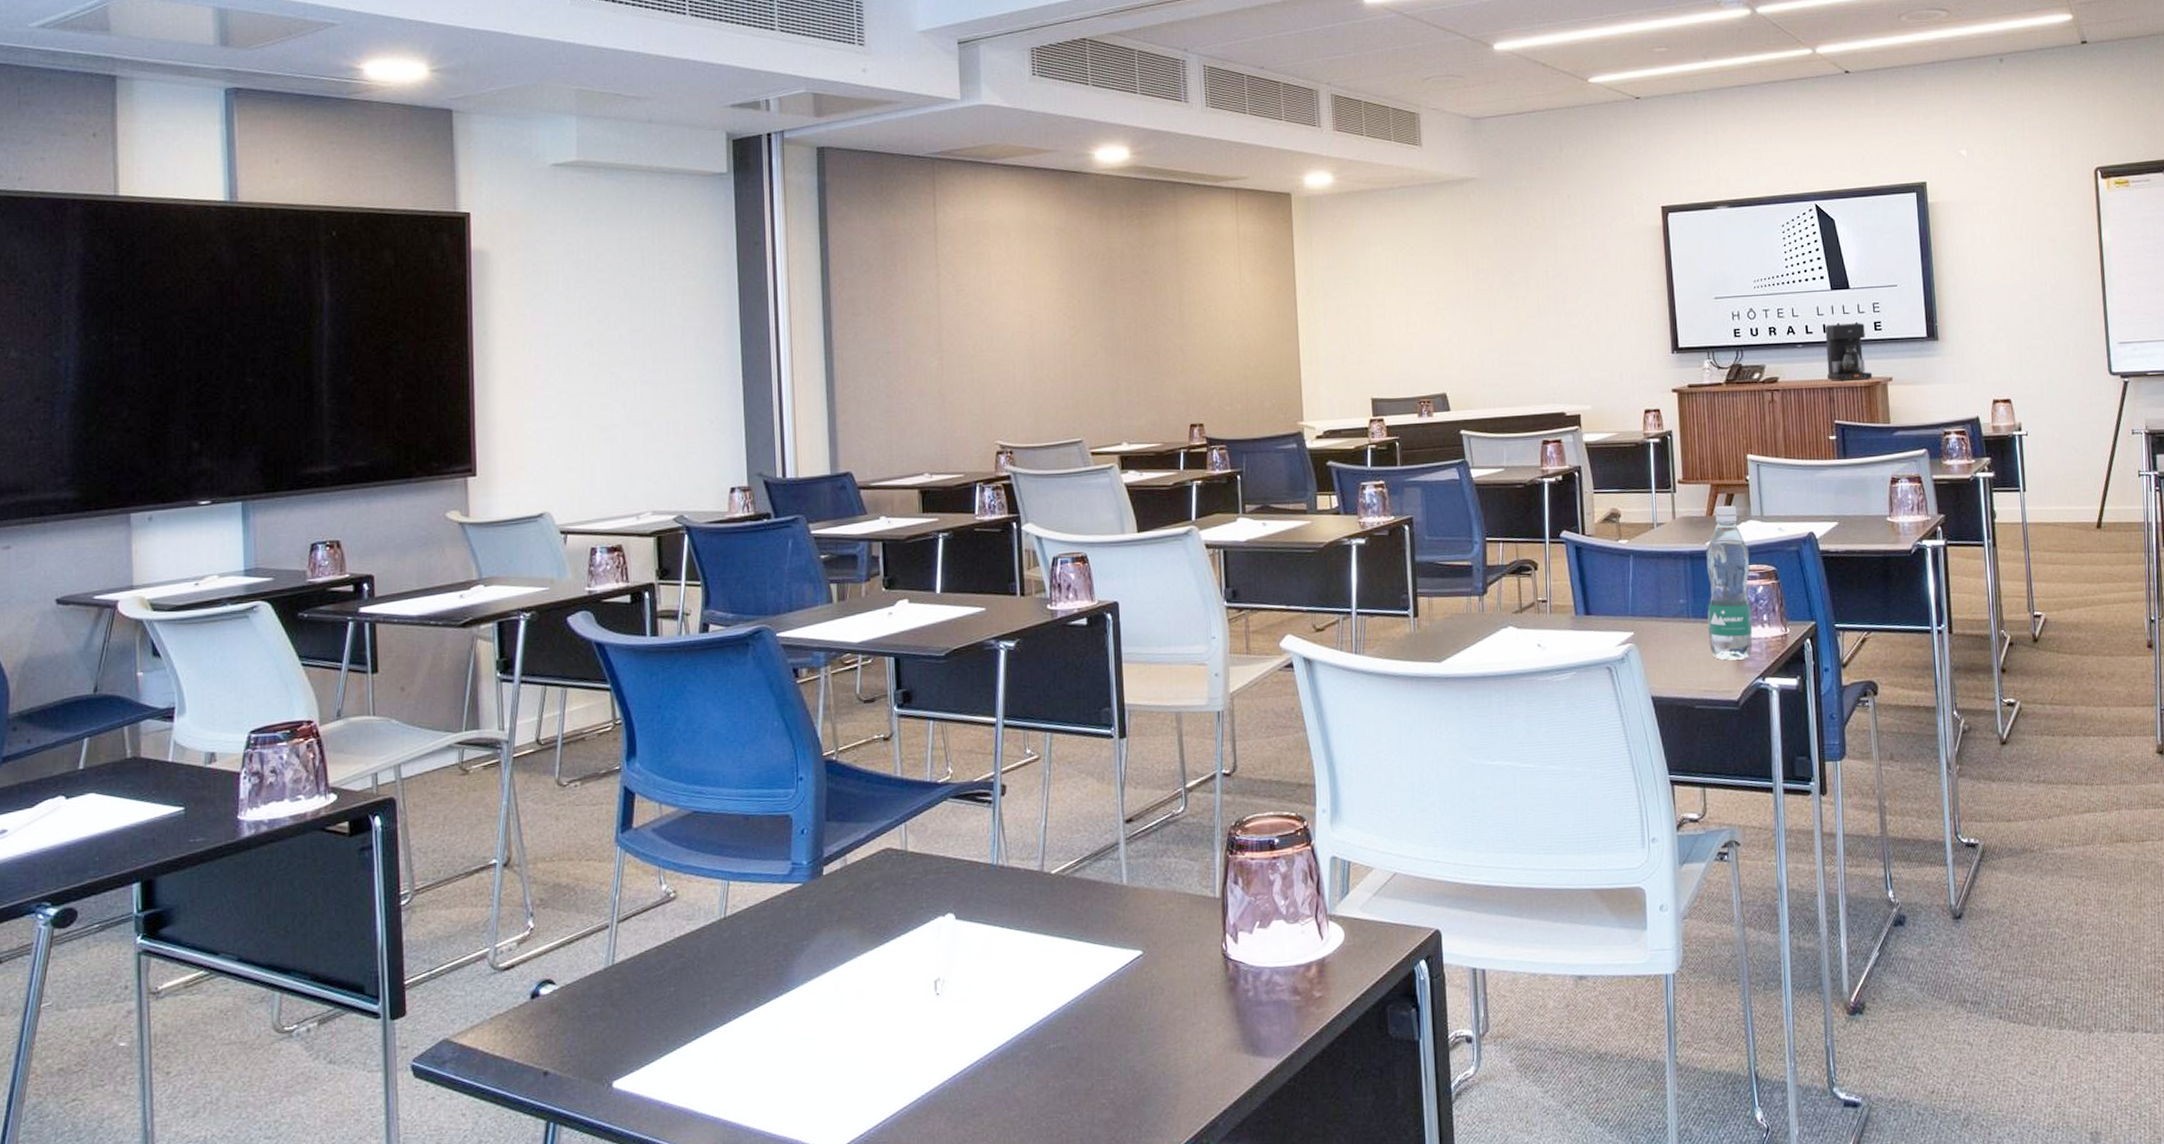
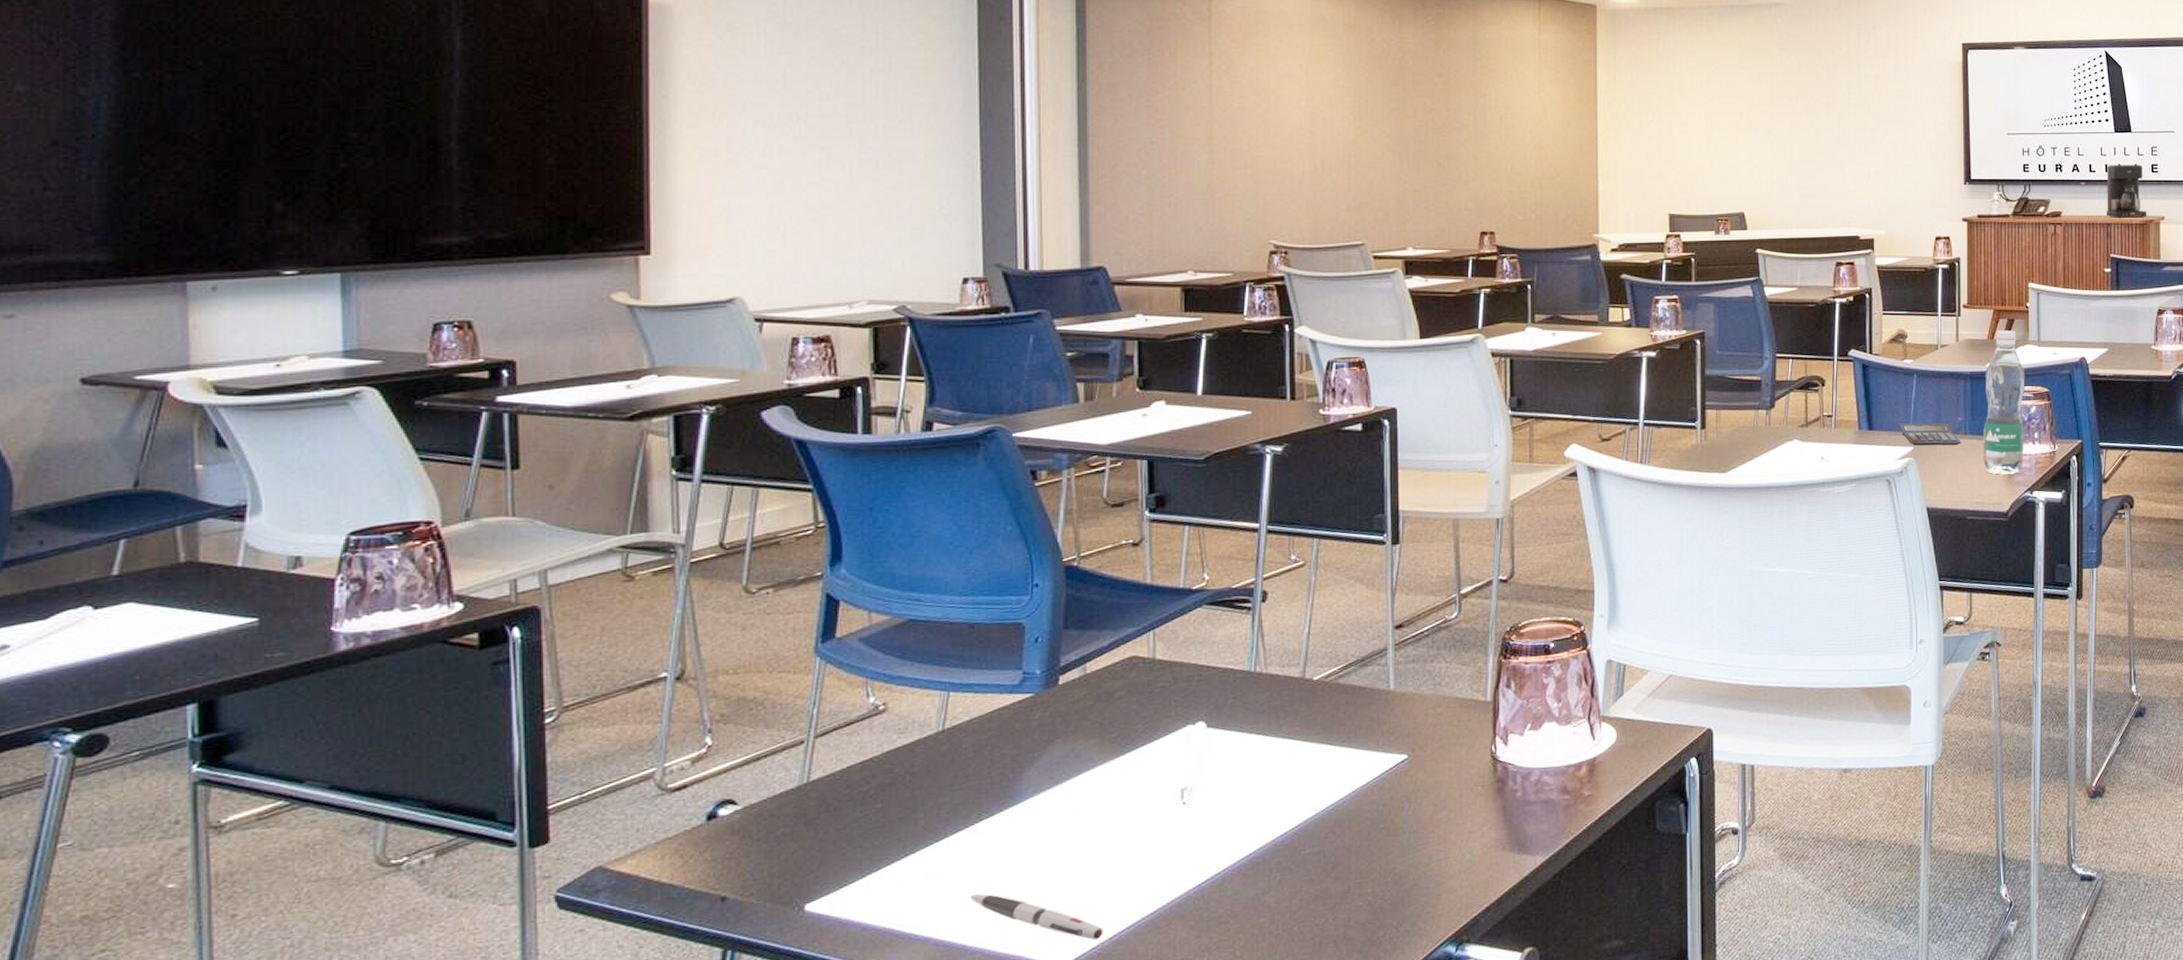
pen: none [752,1077,870,1128] -> present [970,894,1104,941]
calculator: none [1617,606,1685,631] -> present [1899,423,1961,446]

